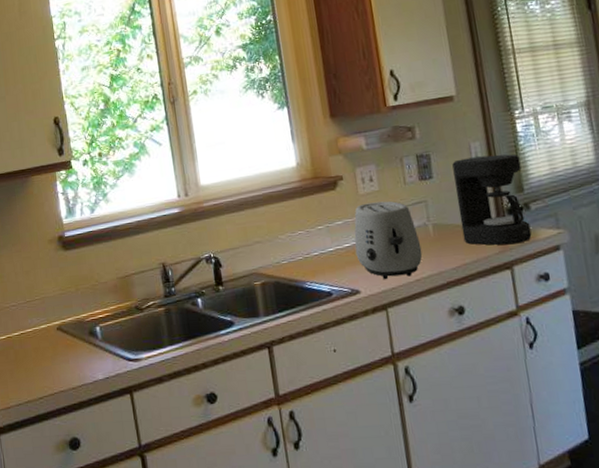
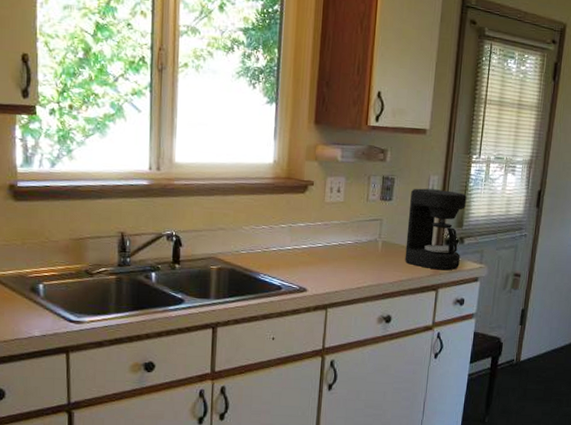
toaster: present [354,201,423,280] -> none [310,211,369,284]

